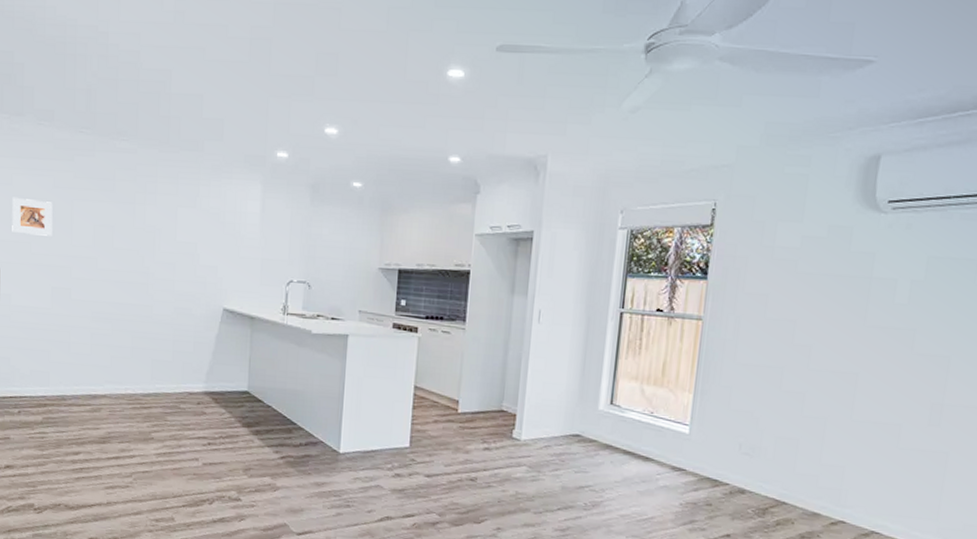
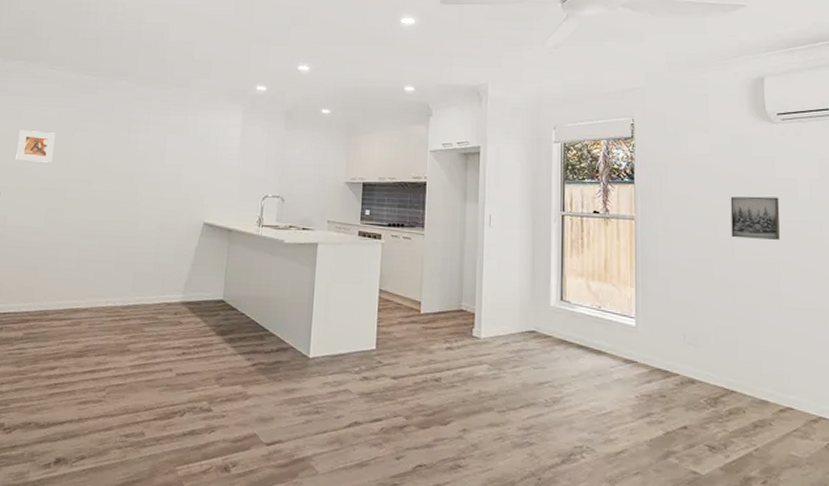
wall art: none [809,297,872,348] -> present [730,196,780,240]

